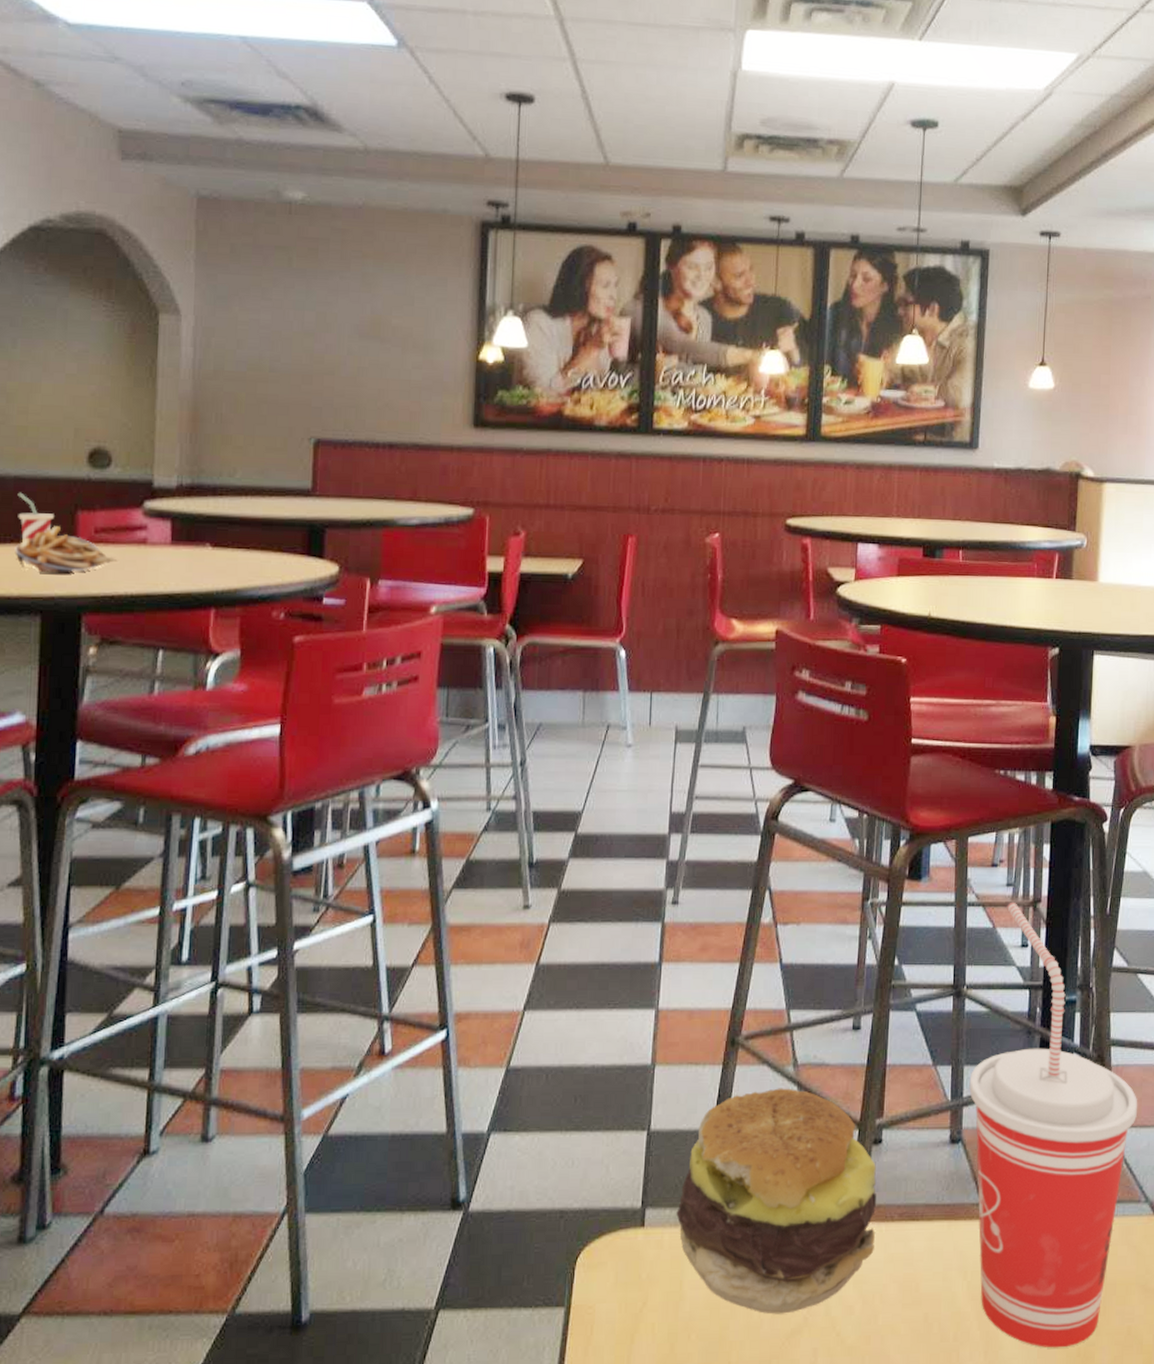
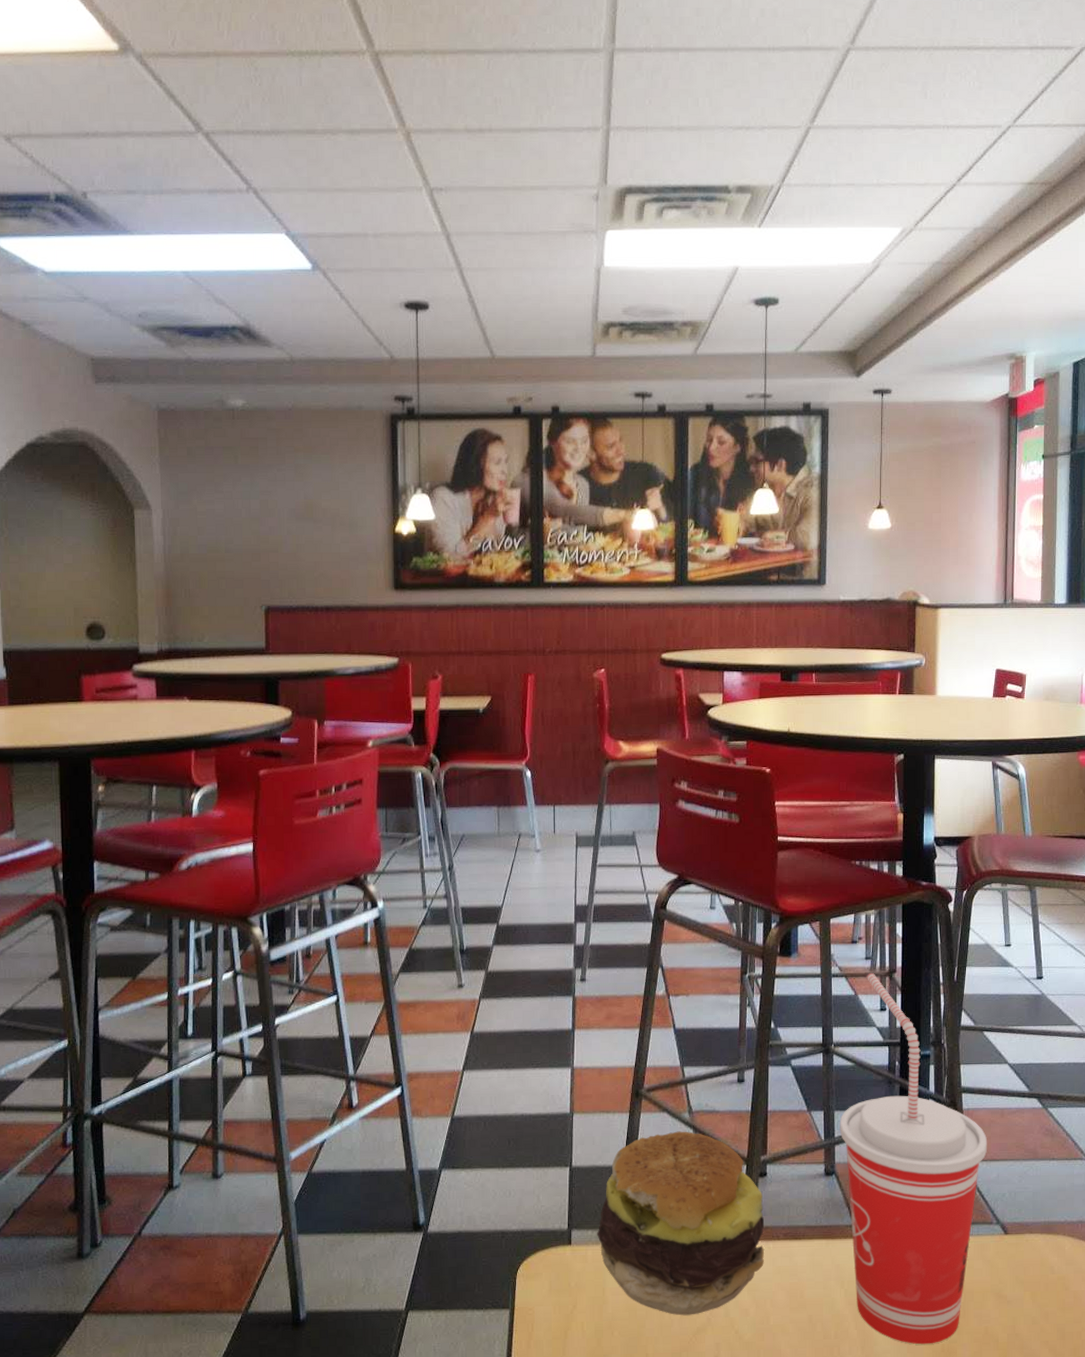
french fries: present [15,526,118,574] -> none [35,688,116,727]
beverage cup: present [17,492,54,540] -> none [34,662,63,701]

